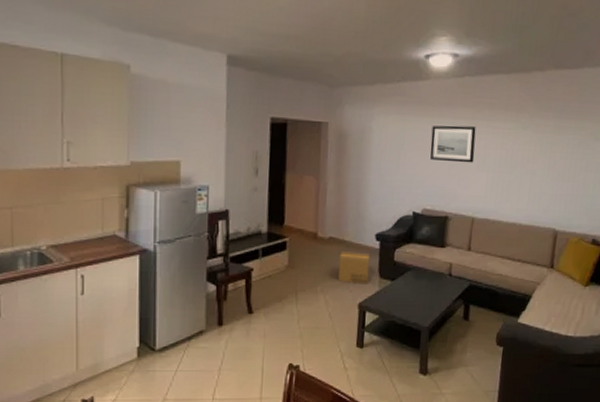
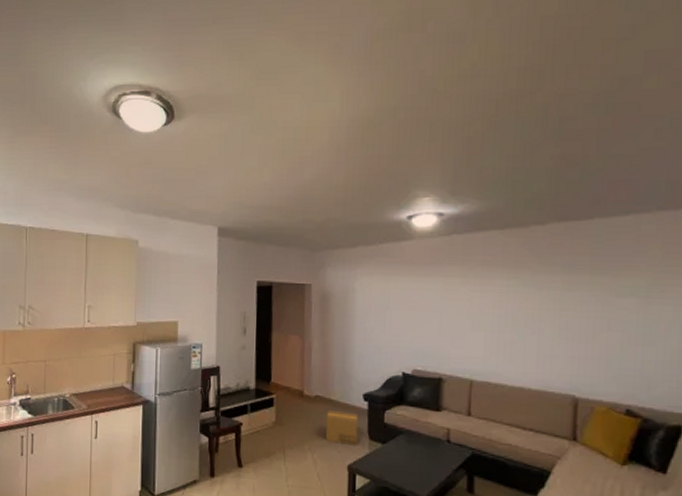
wall art: present [430,125,476,163] -> none [417,284,469,323]

